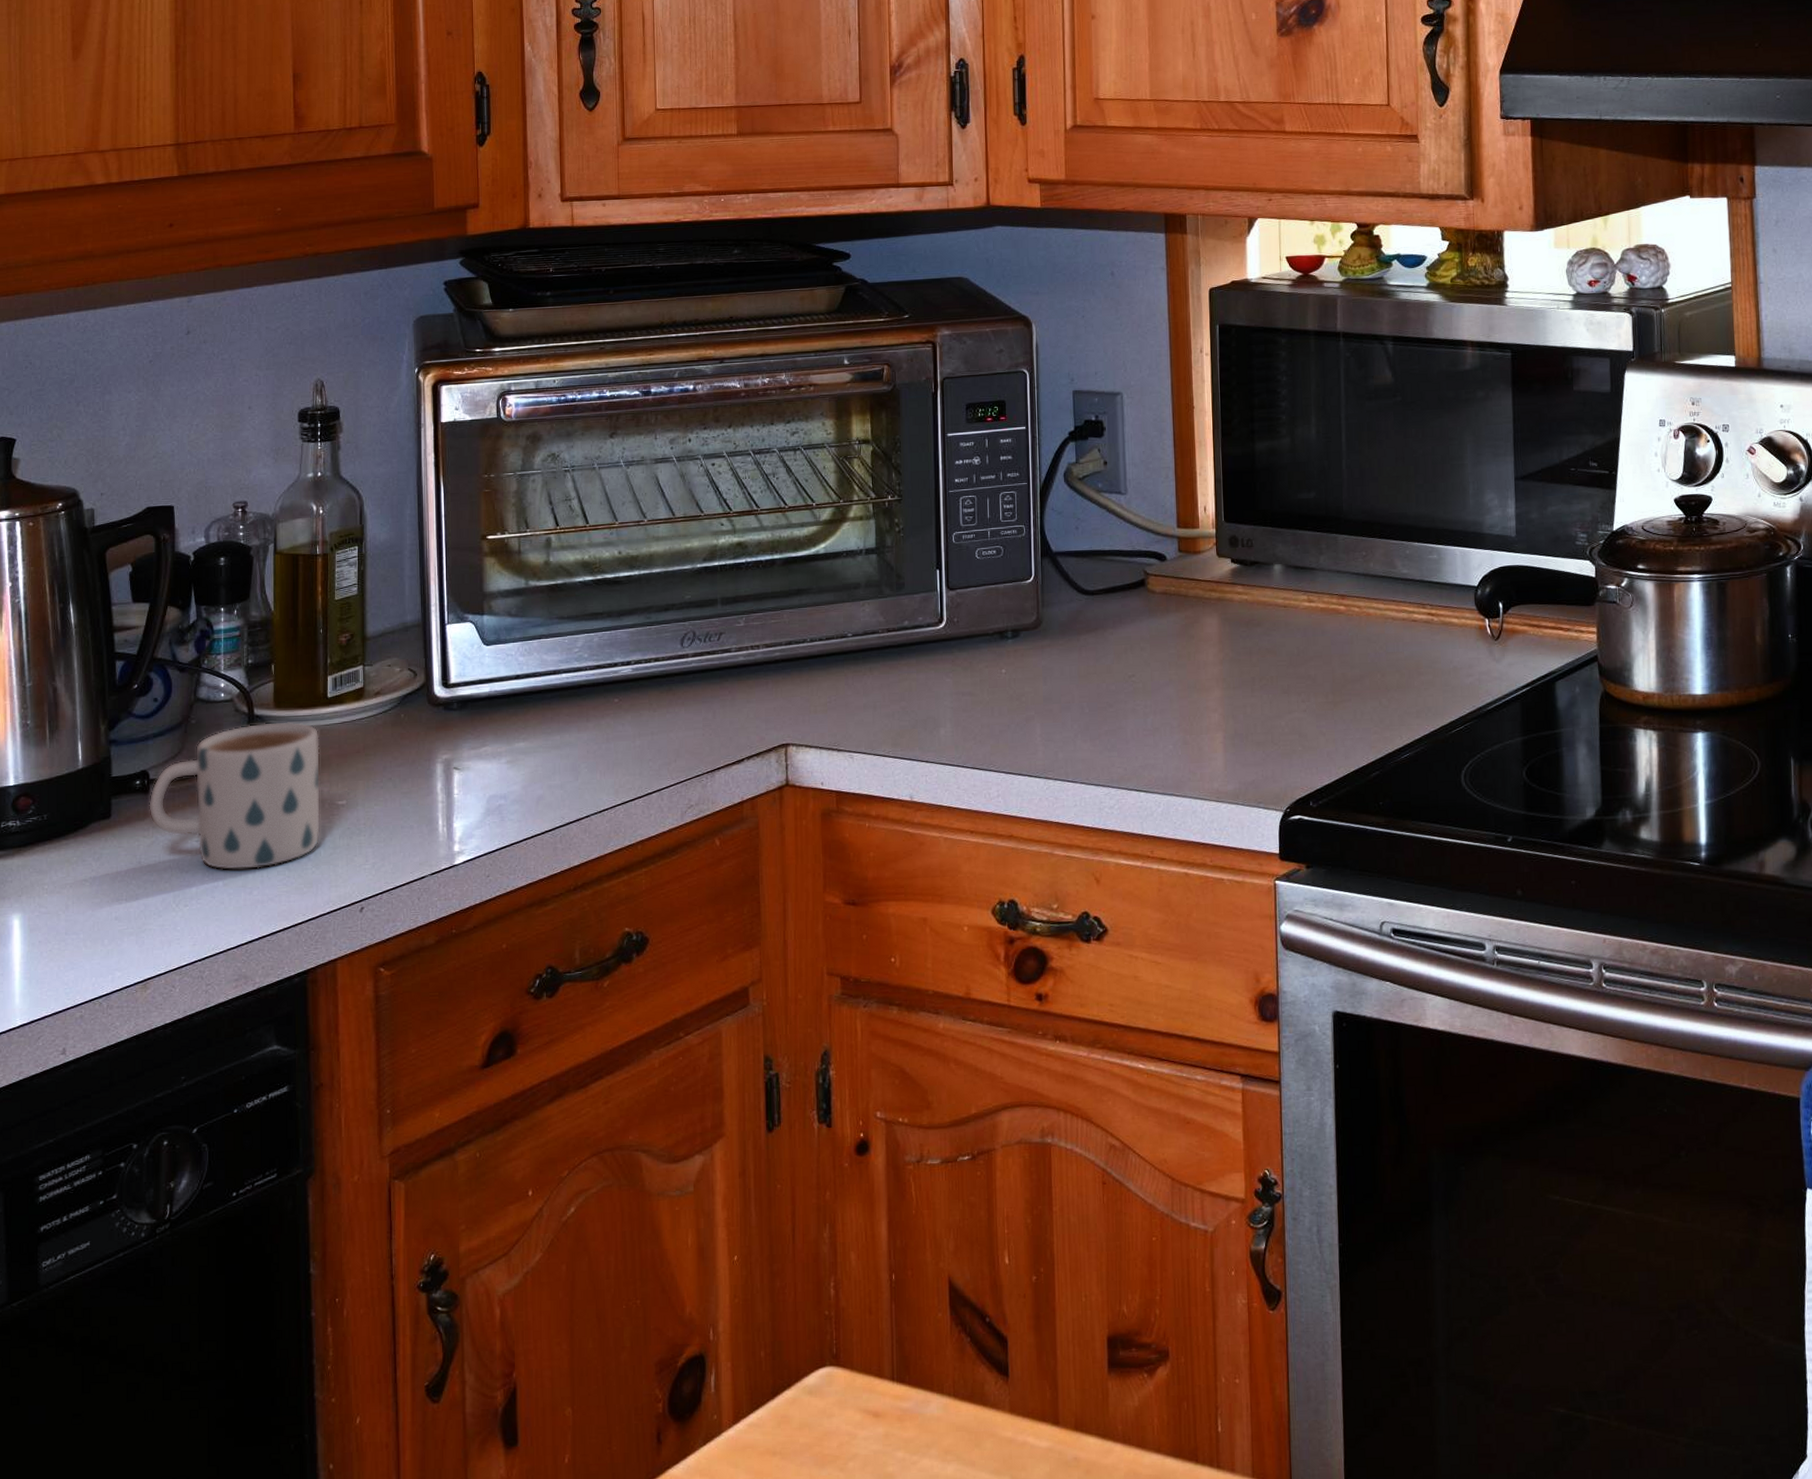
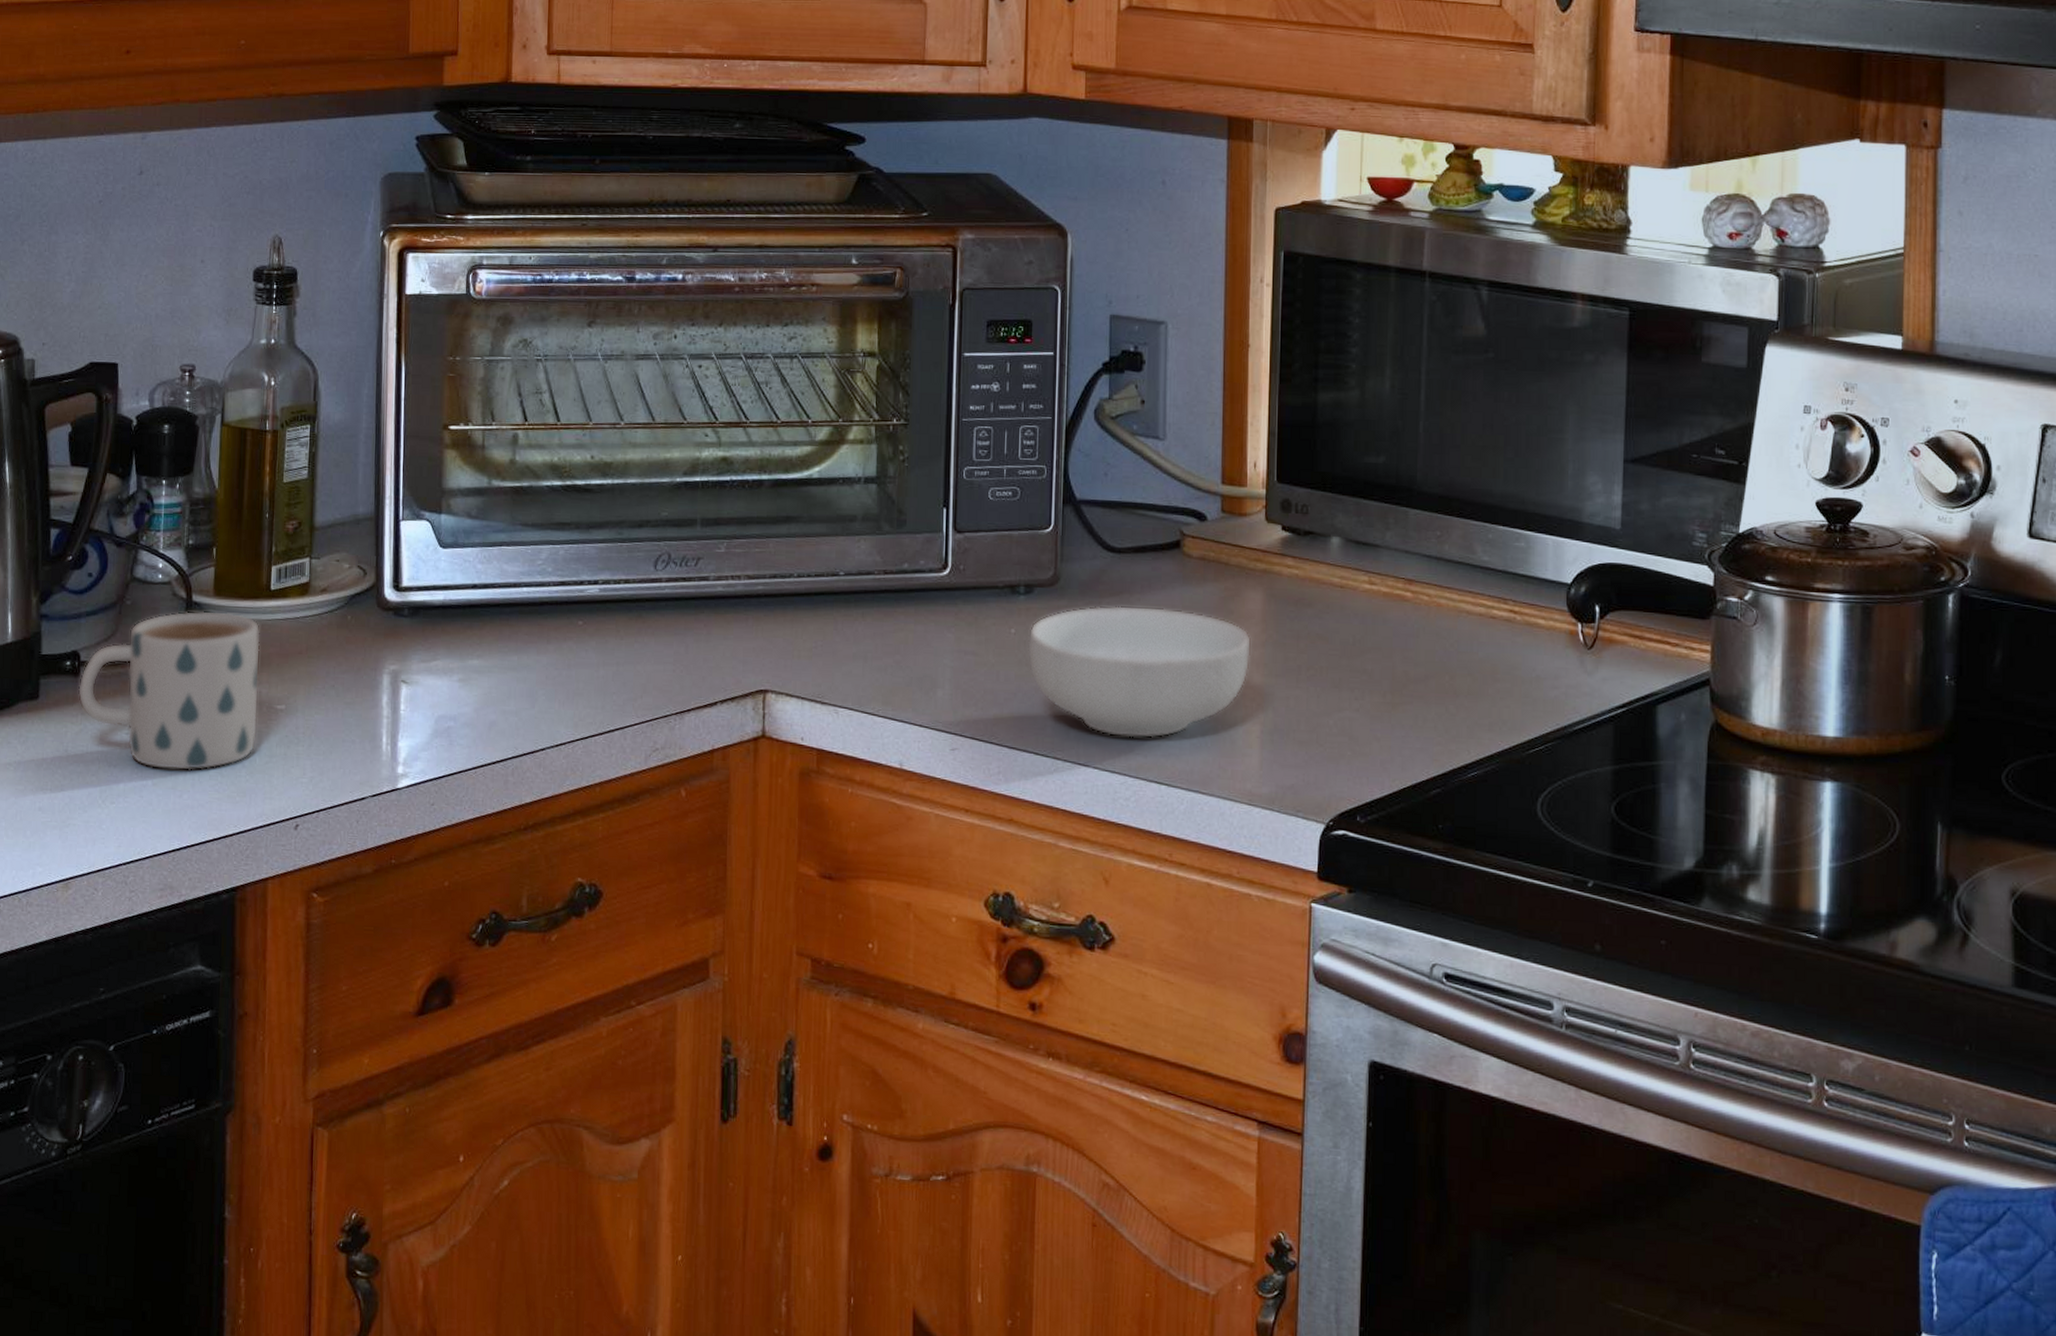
cereal bowl: none [1017,638,1211,755] -> present [1028,605,1251,739]

